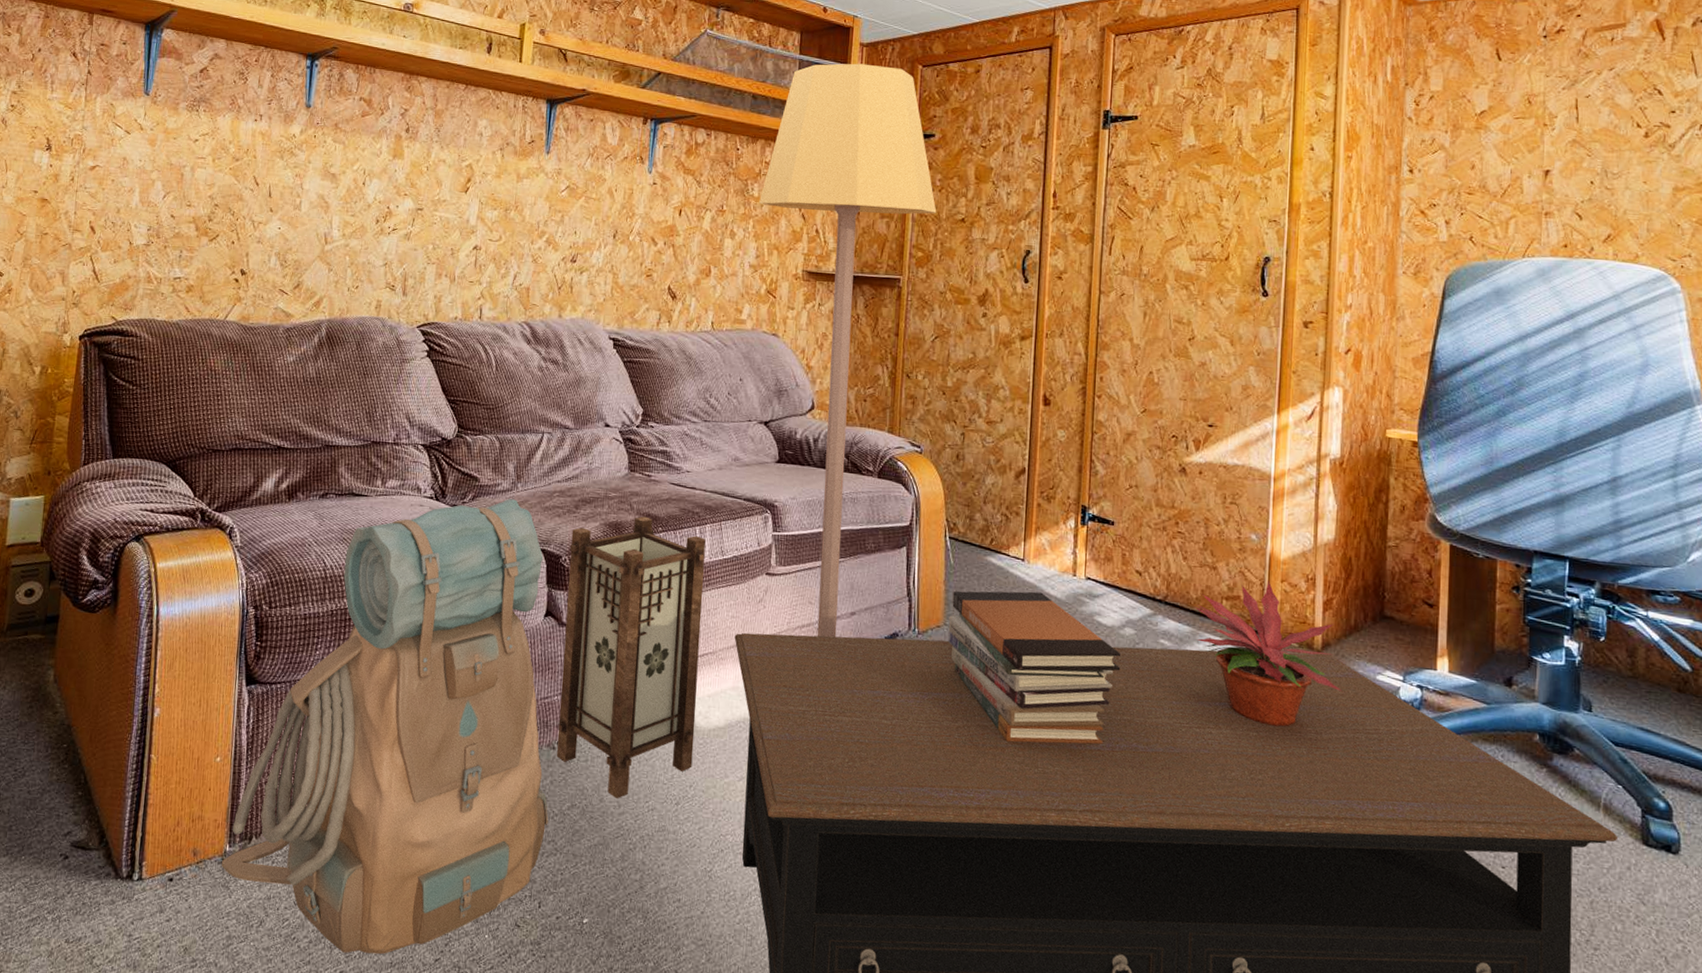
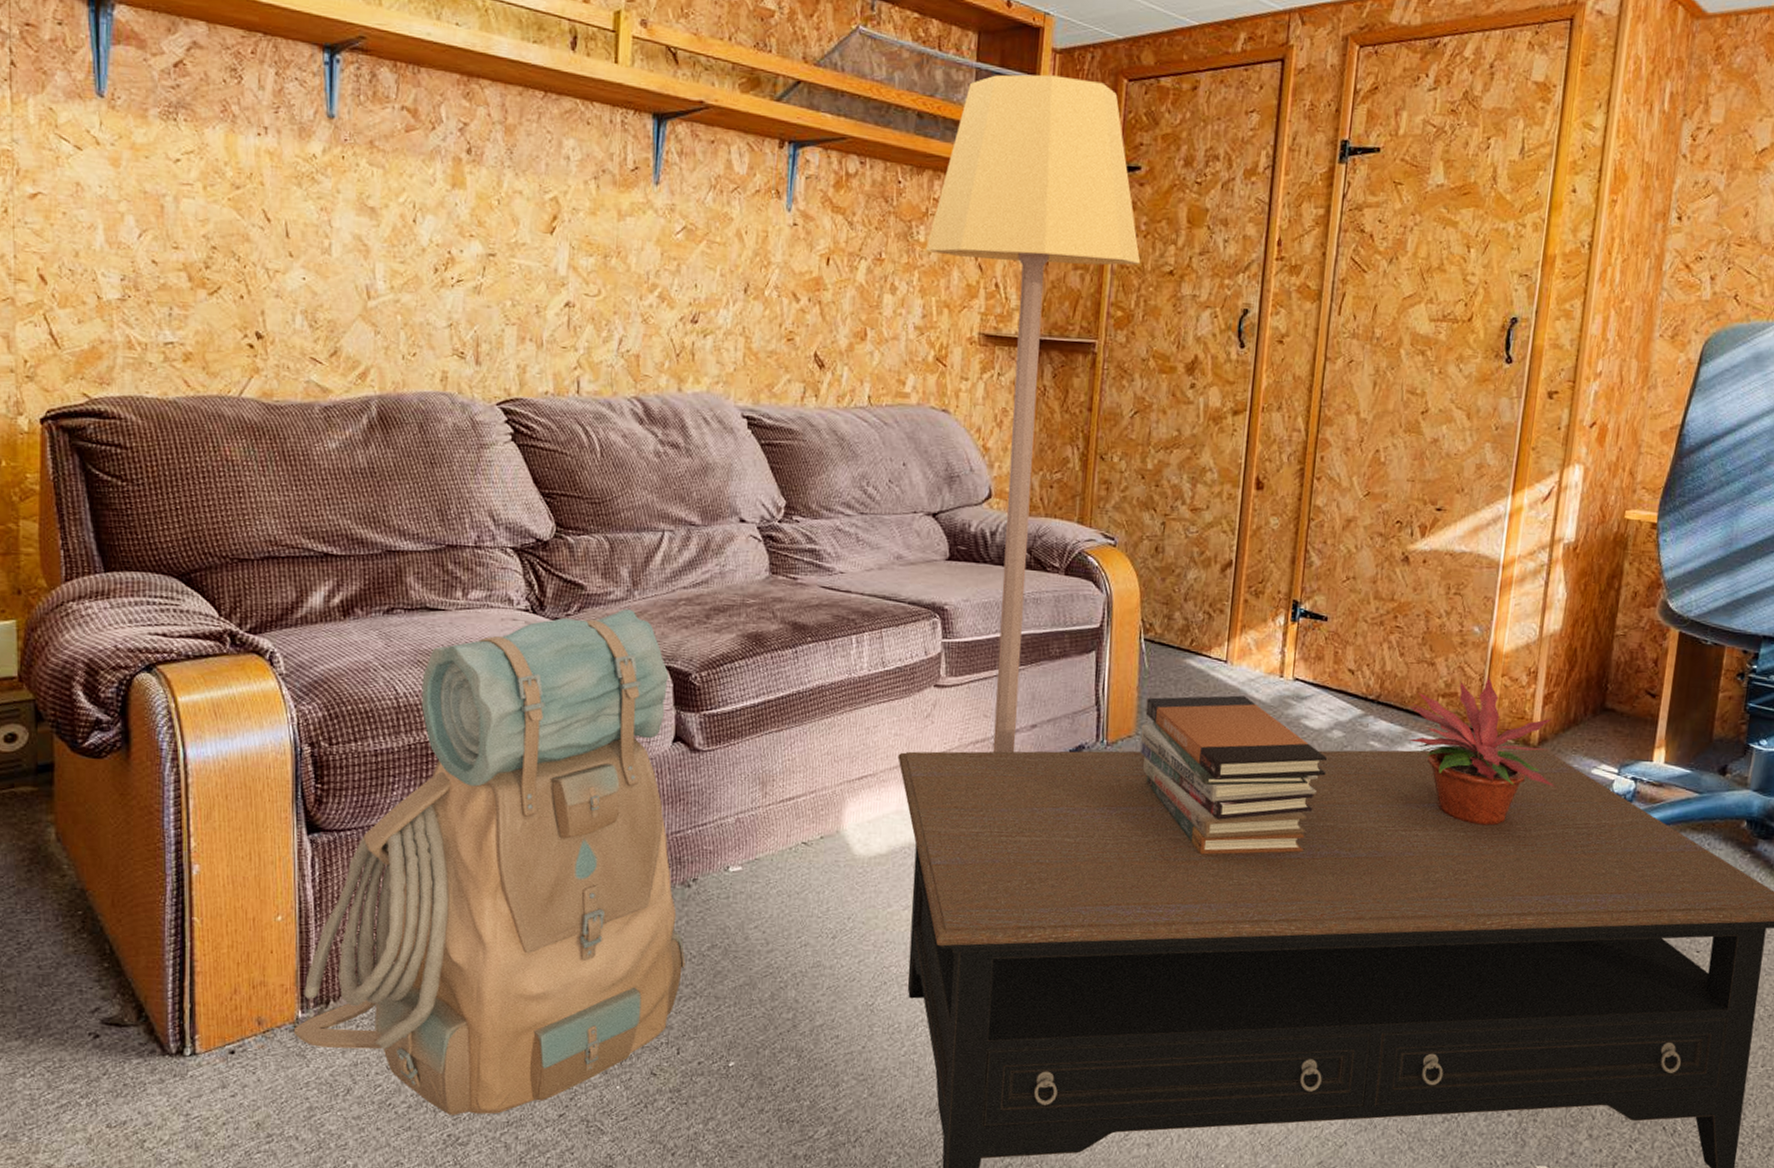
lantern: present [557,516,706,798] -> none [693,625,864,935]

